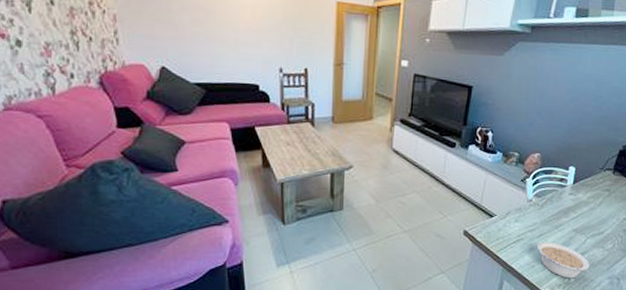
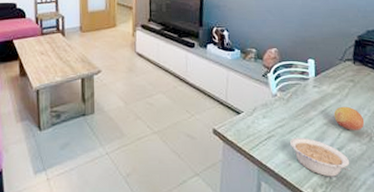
fruit: none [583,214,612,238] -> present [333,106,365,131]

